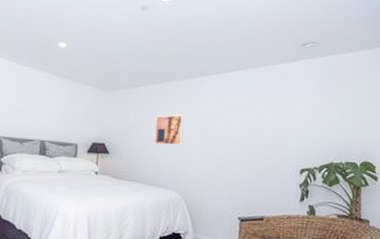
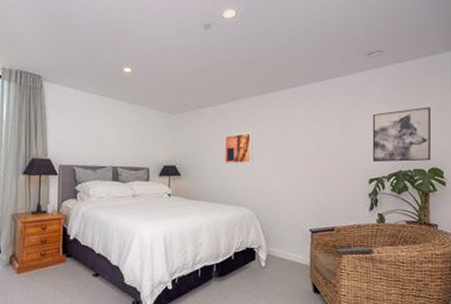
wall art: none [304,100,363,155] -> present [372,107,431,162]

